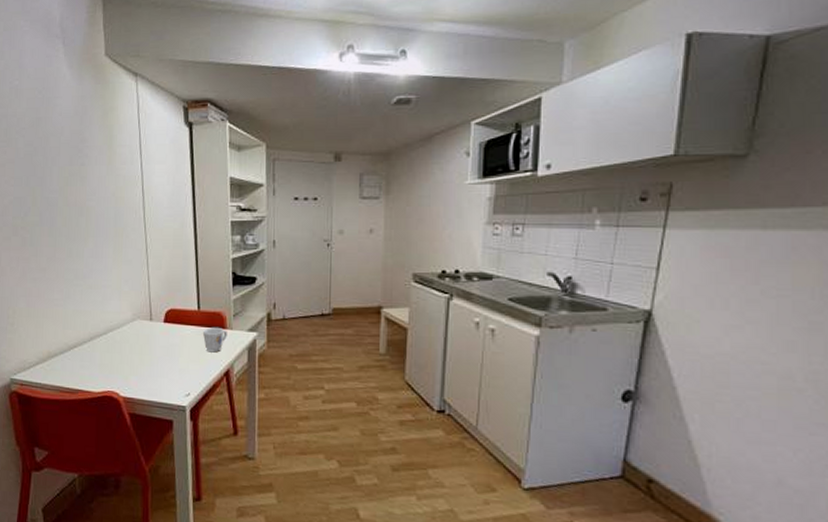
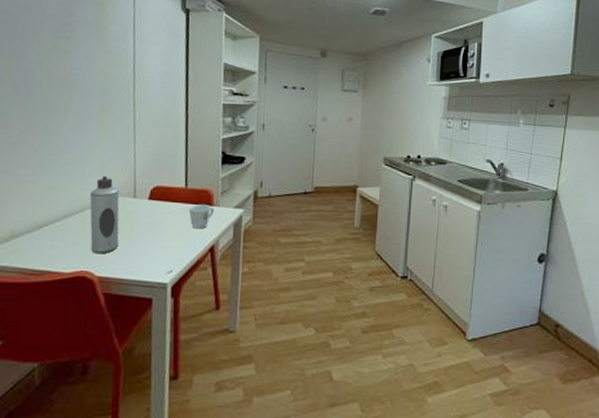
water bottle: none [110,298,140,376] -> present [89,175,120,254]

